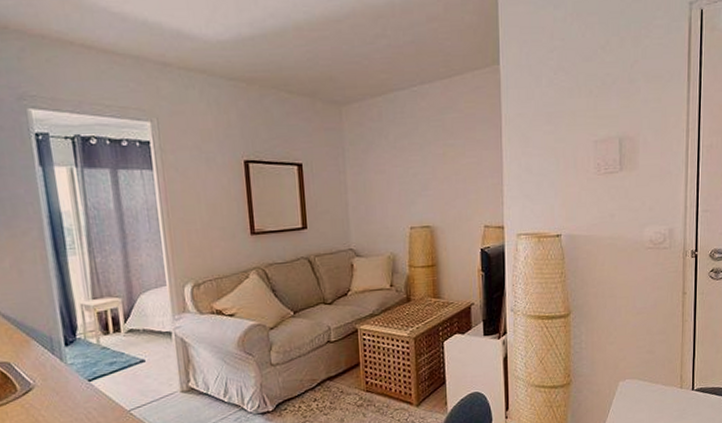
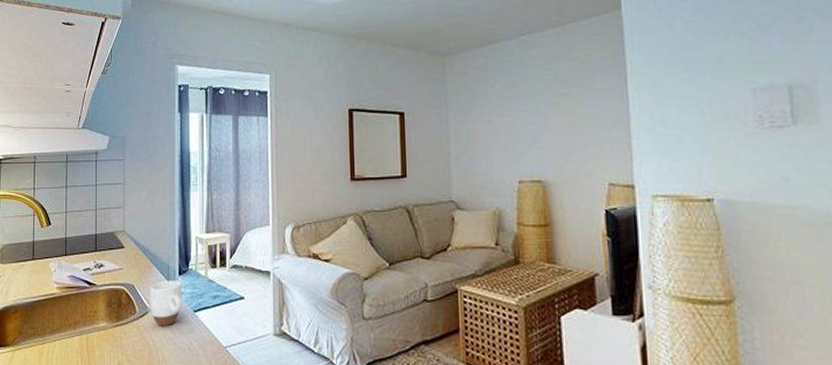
mug: none [30,352,74,401] -> present [149,280,183,327]

